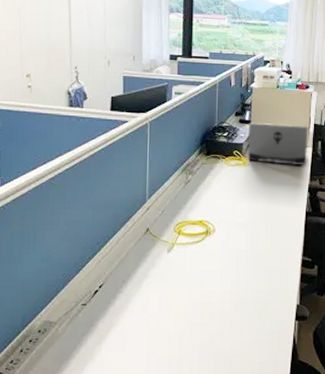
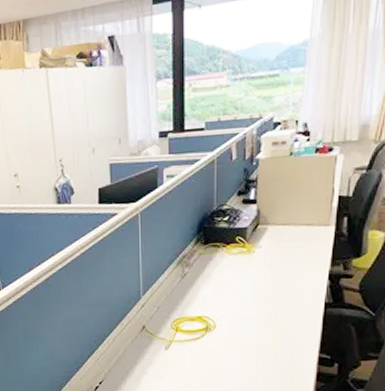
laptop computer: present [247,122,308,165] -> none [252,199,331,249]

